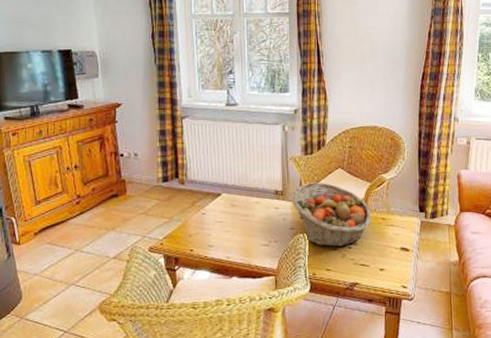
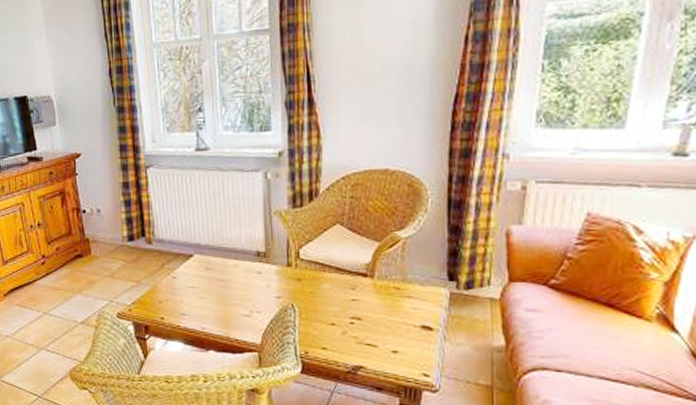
fruit basket: present [291,182,372,247] -> none [276,241,381,321]

